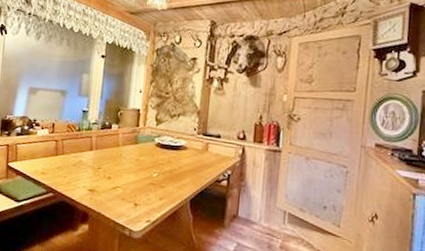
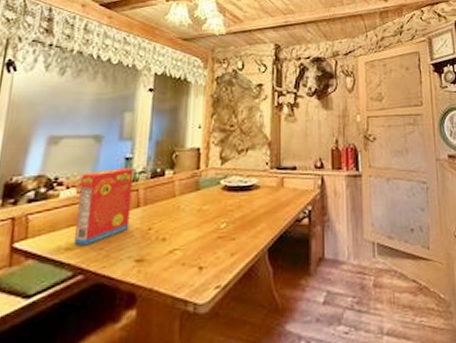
cereal box: none [47,118,89,173] -> present [74,168,134,246]

